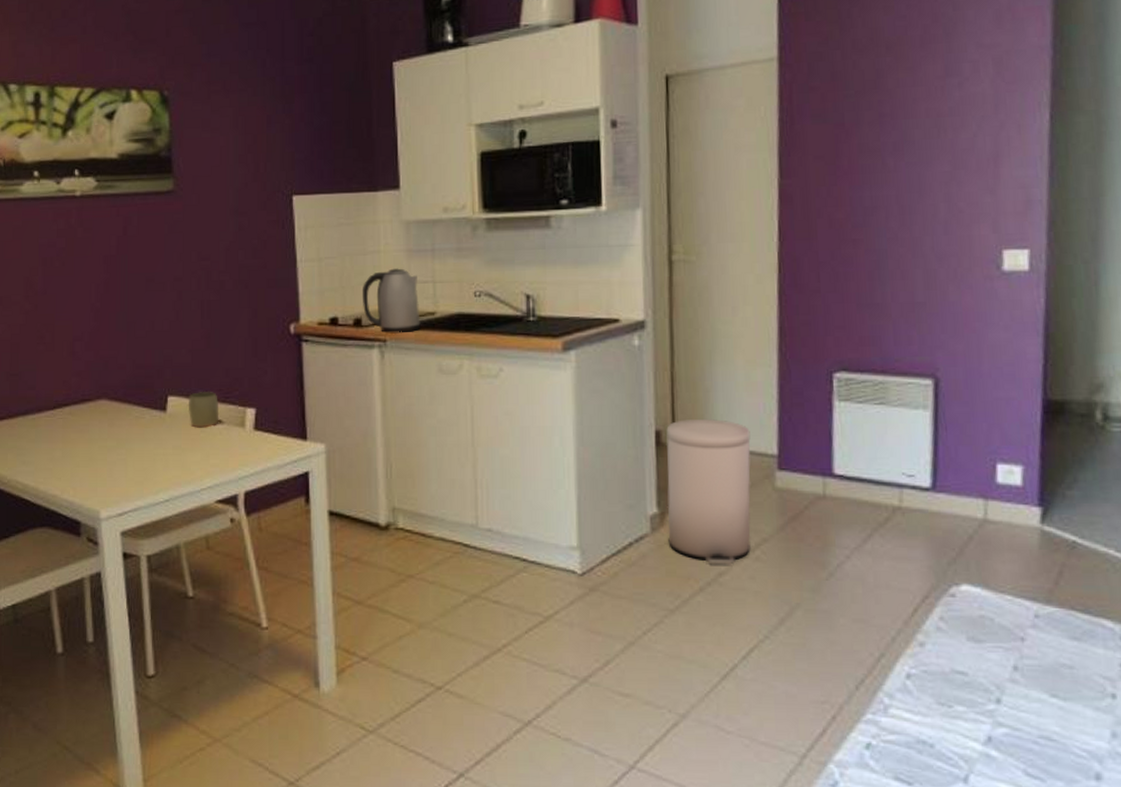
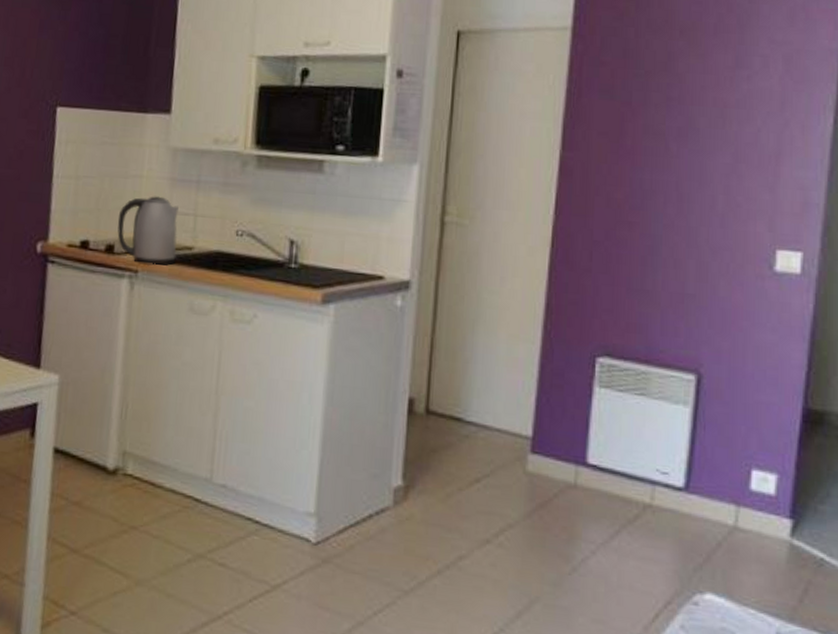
pedal bin: present [666,418,751,564] -> none [410,389,506,548]

